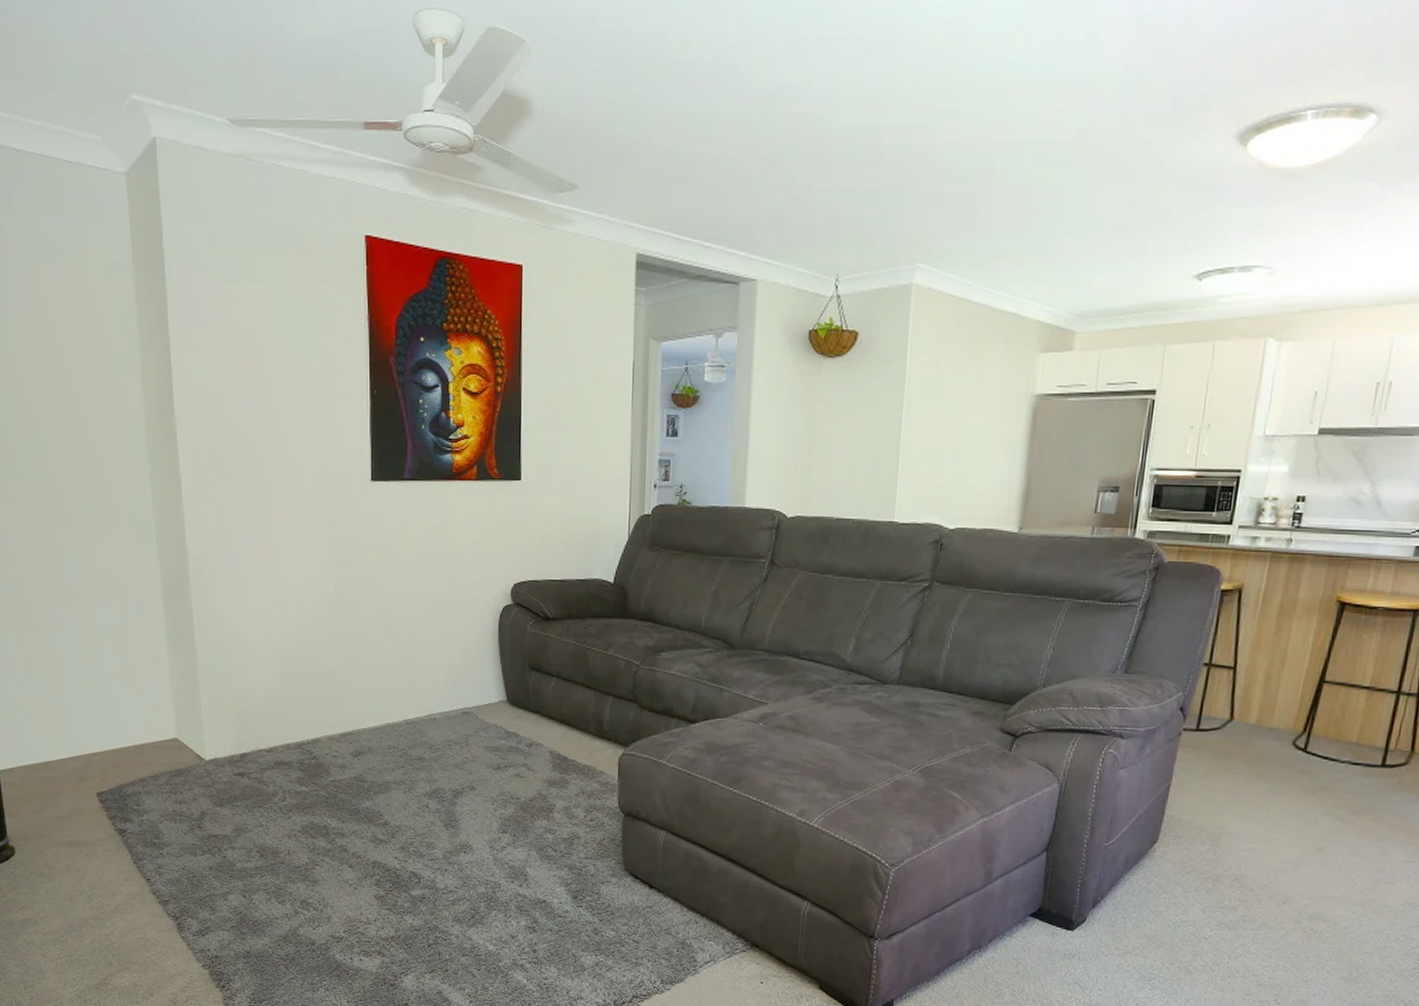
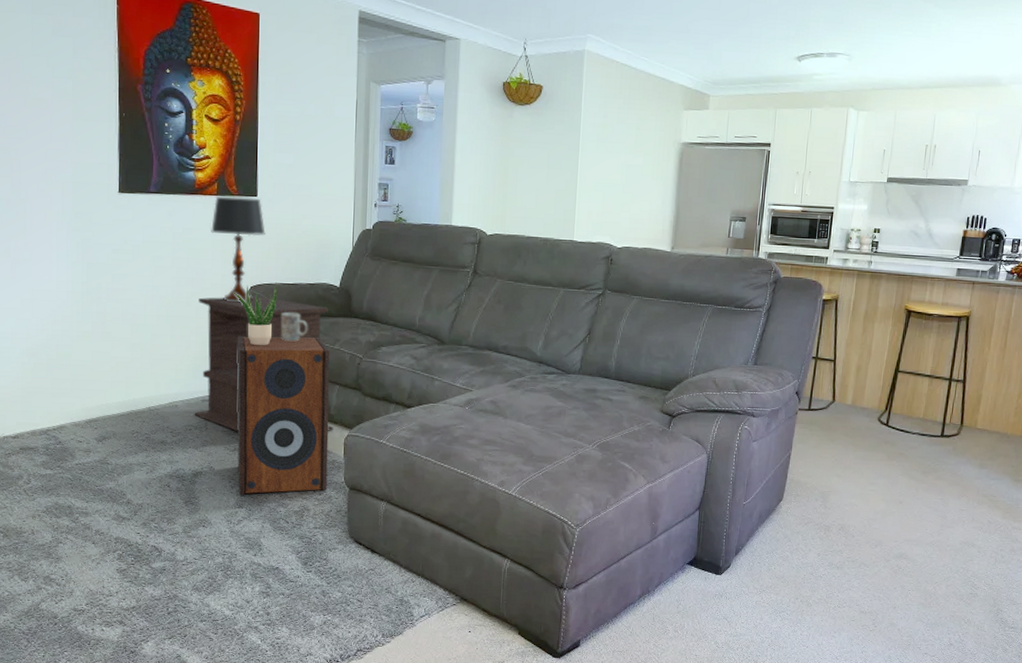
side table: none [453,595,607,749] -> present [194,296,334,432]
table lamp: none [470,481,530,602] -> present [211,196,266,302]
potted plant: none [495,579,544,652] -> present [233,283,278,346]
speaker: none [500,641,603,818] -> present [237,337,330,495]
mug: none [548,613,578,645] -> present [281,312,308,341]

